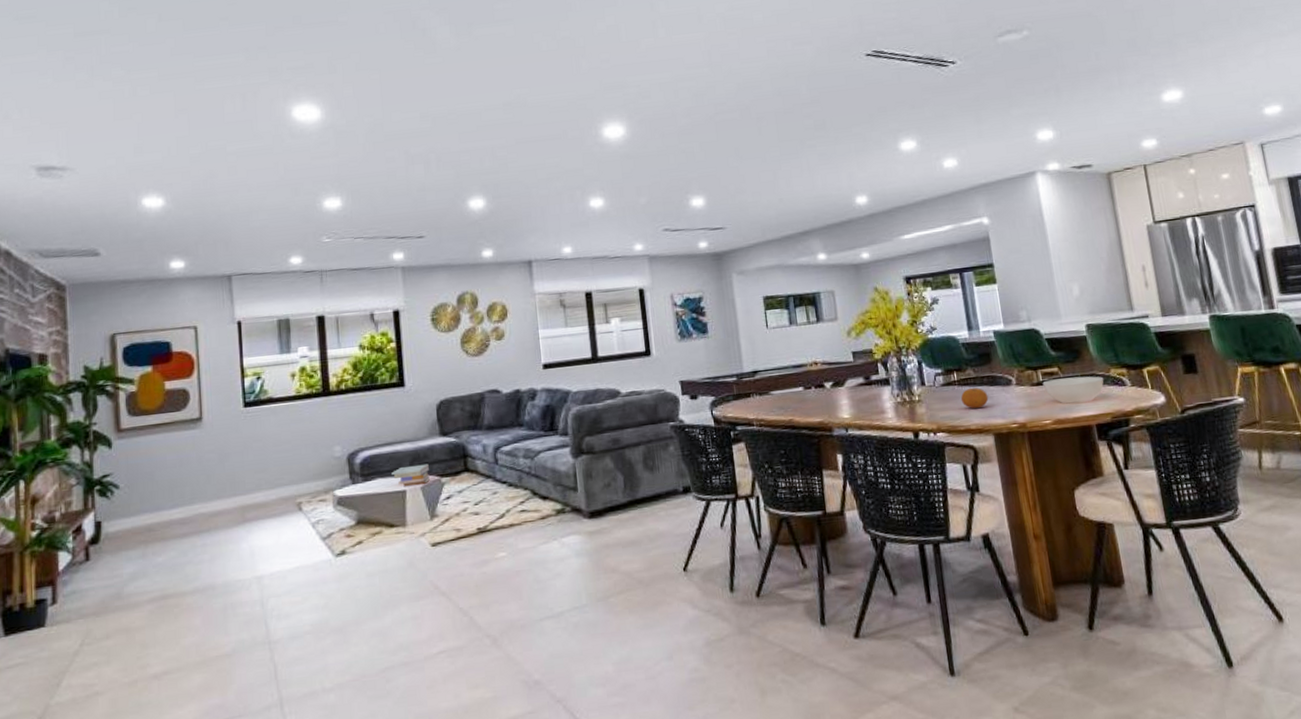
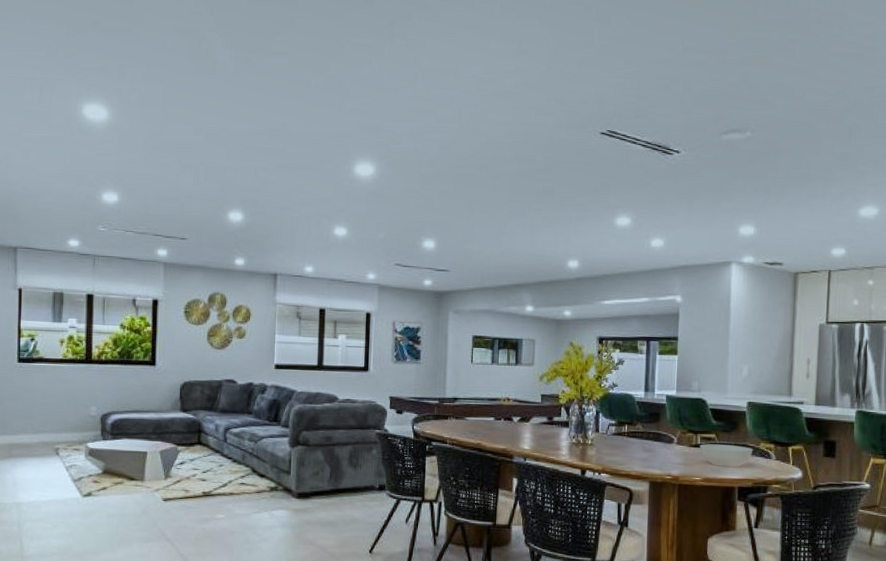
books: present [391,463,430,487] -> none [136,432,169,450]
fruit: present [960,388,989,409] -> none [627,441,651,458]

